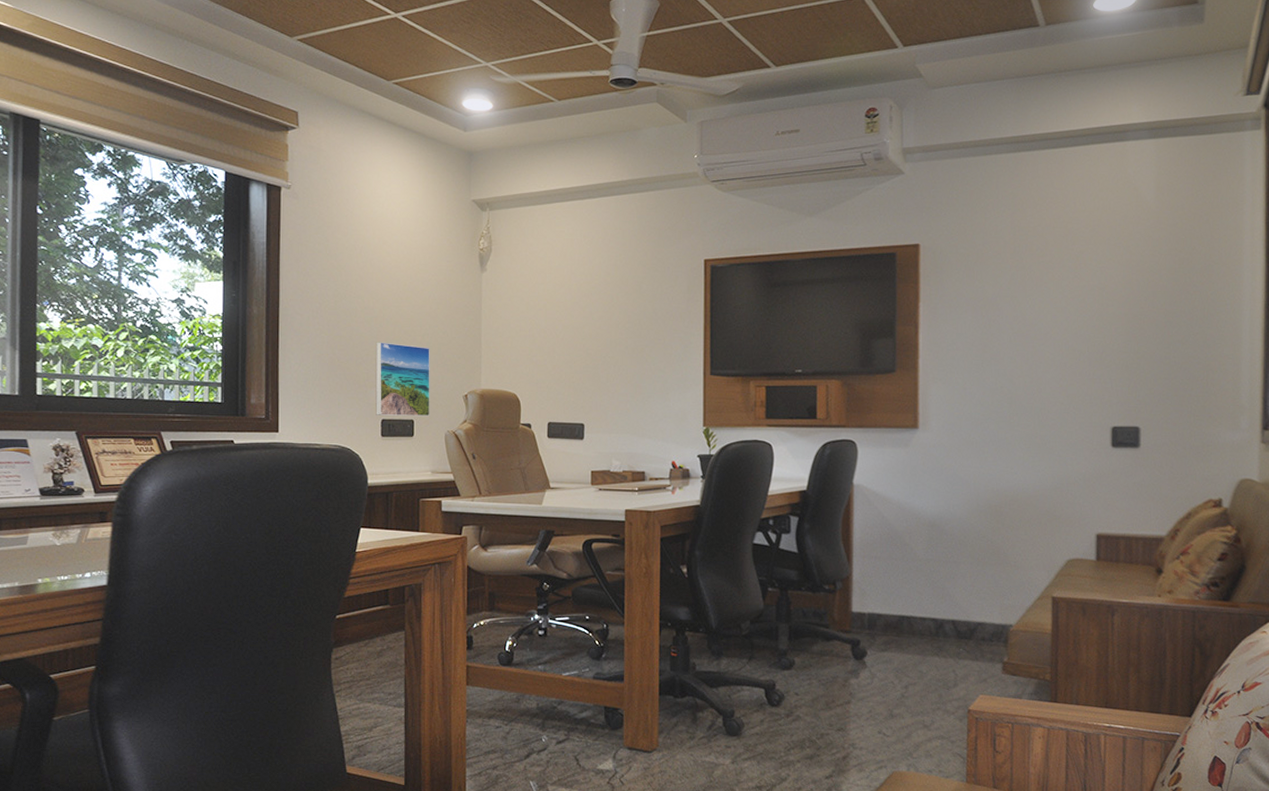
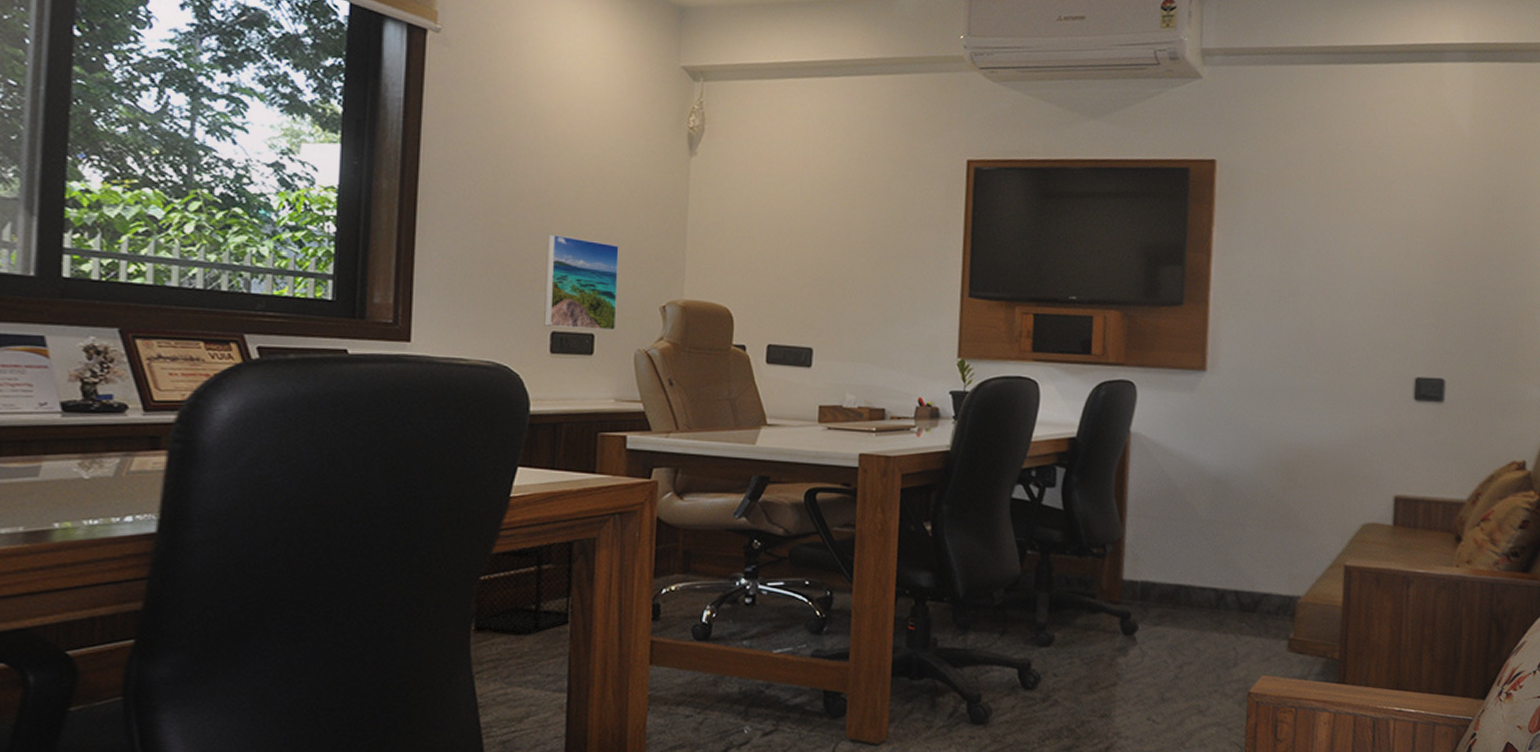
wastebasket: none [331,586,407,663] -> present [471,541,576,636]

